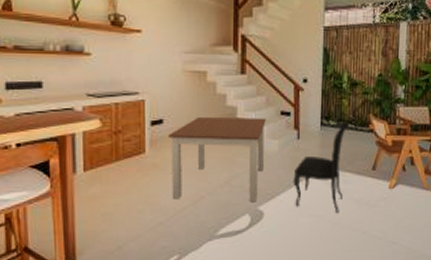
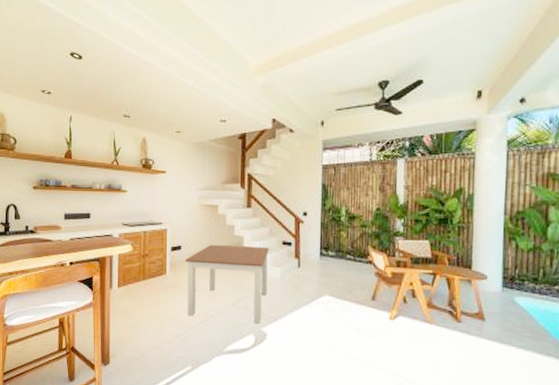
dining chair: present [293,119,349,213] -> none [294,250,348,339]

